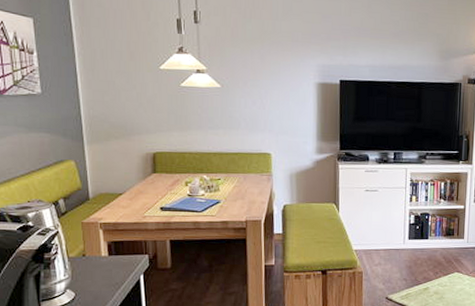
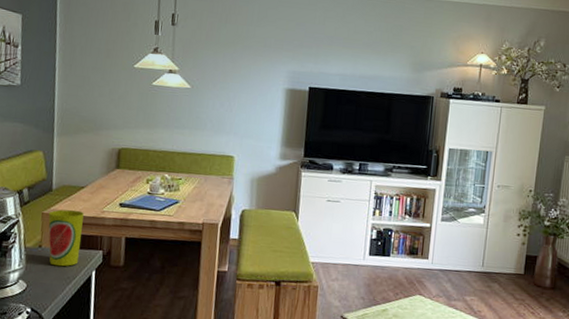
cup: none [88,217,126,274] -> present [48,209,84,267]

